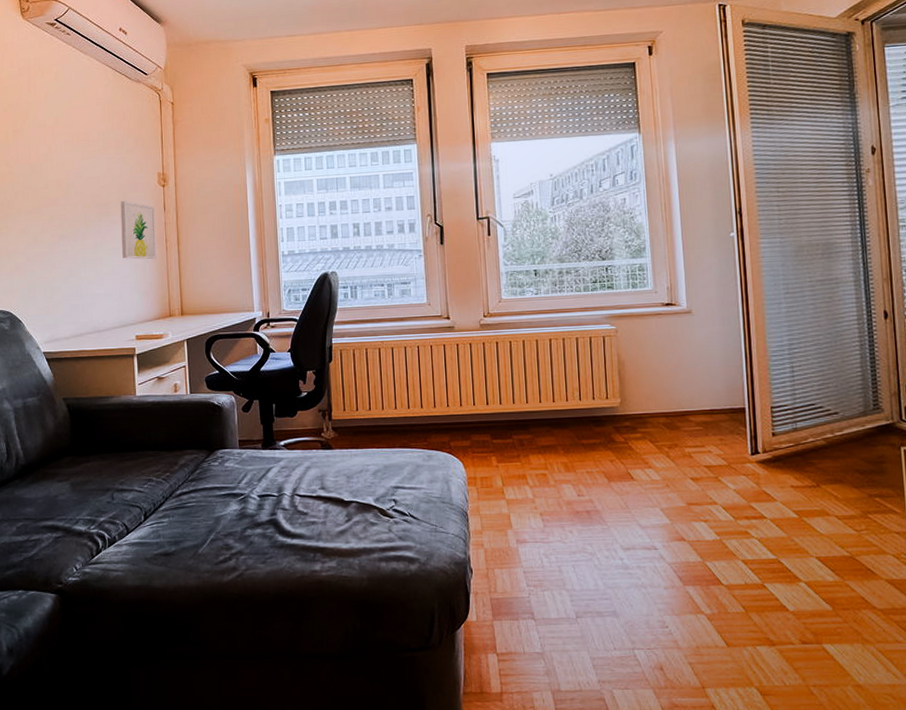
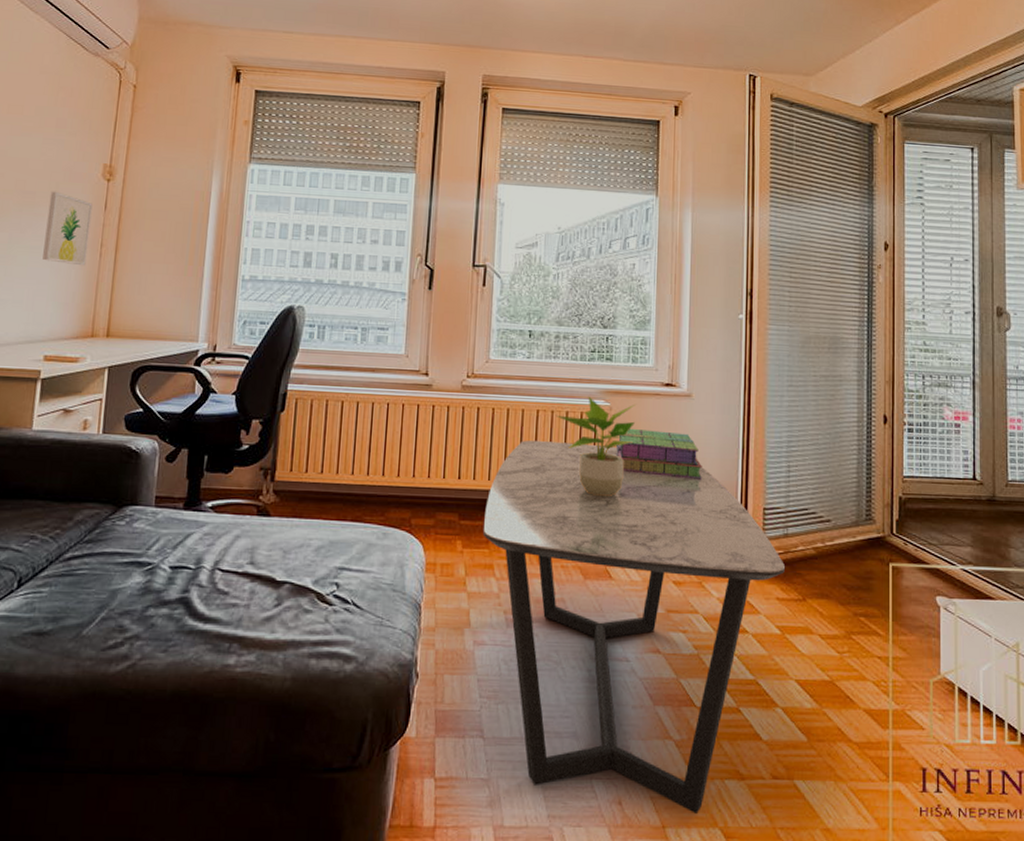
coffee table: none [513,364,797,675] -> present [482,440,785,814]
potted plant: none [567,323,640,410] -> present [556,397,635,497]
stack of books: none [625,346,709,387] -> present [616,428,702,479]

